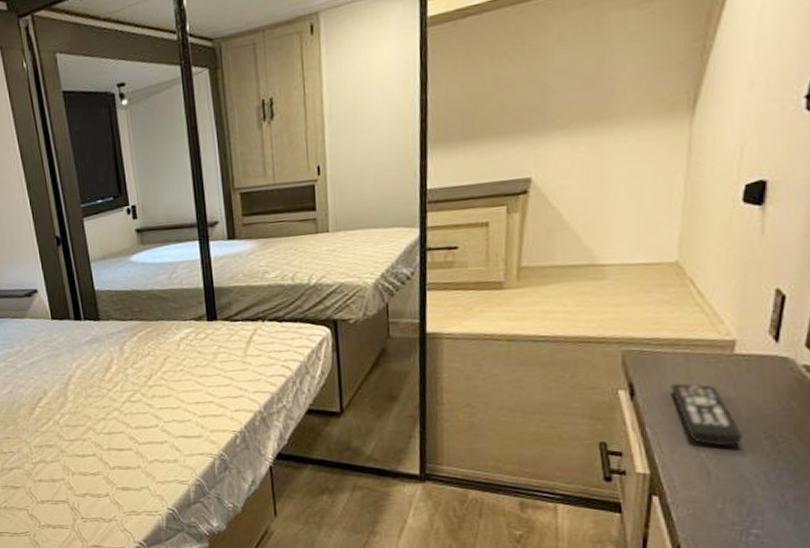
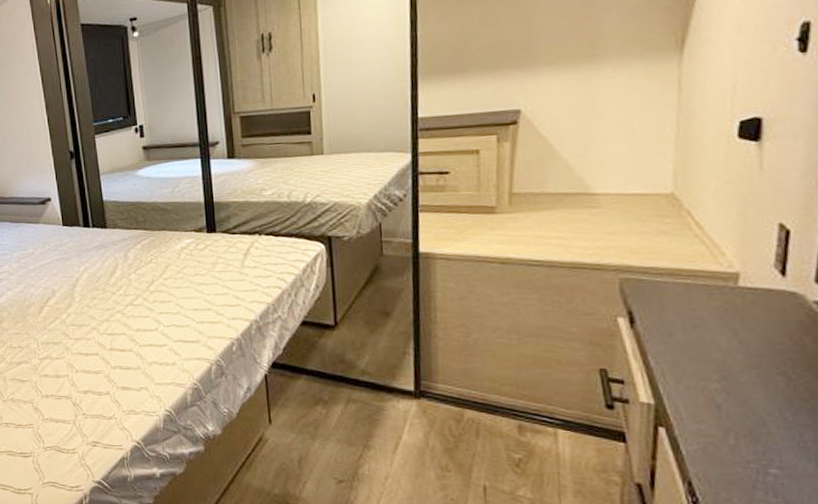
remote control: present [670,383,743,447] -> none [672,313,754,380]

